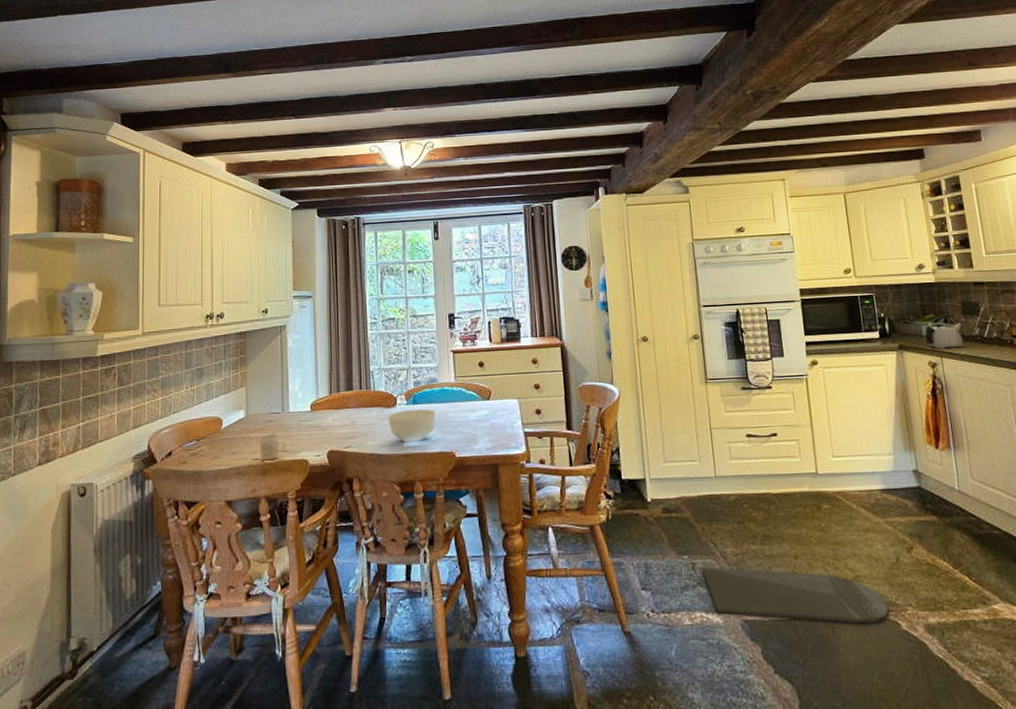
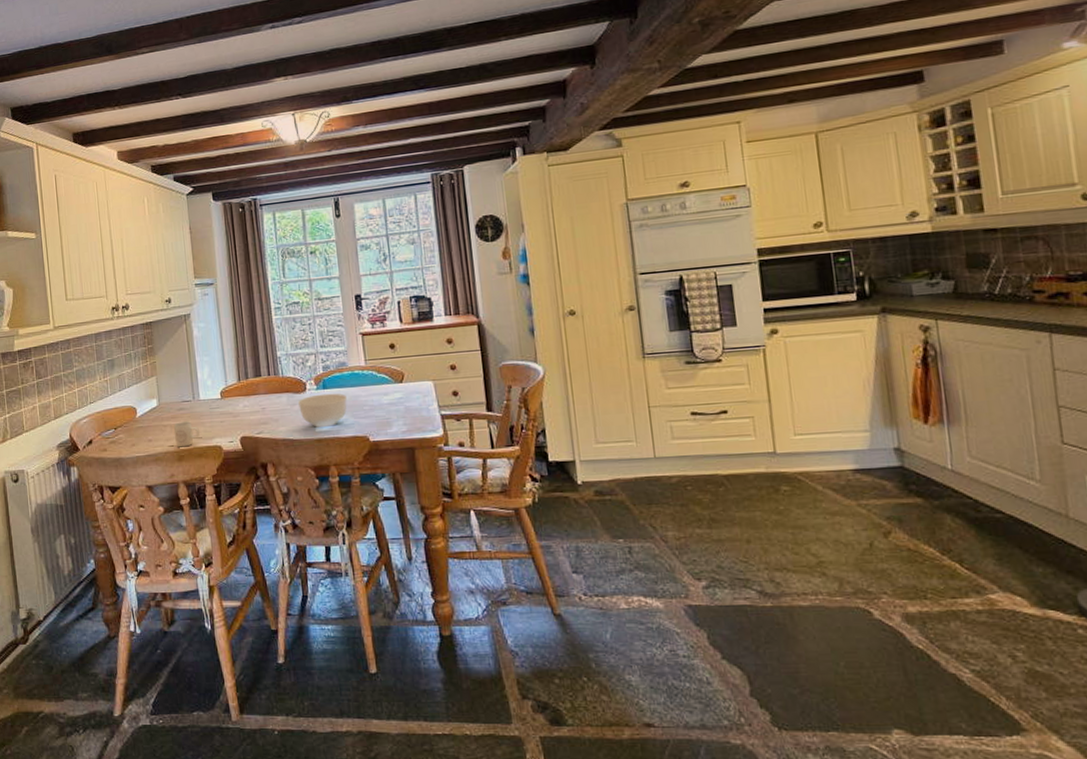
door mat: present [701,567,890,624] -> none [638,551,860,612]
kettle: present [925,313,965,349] -> none [915,268,968,310]

